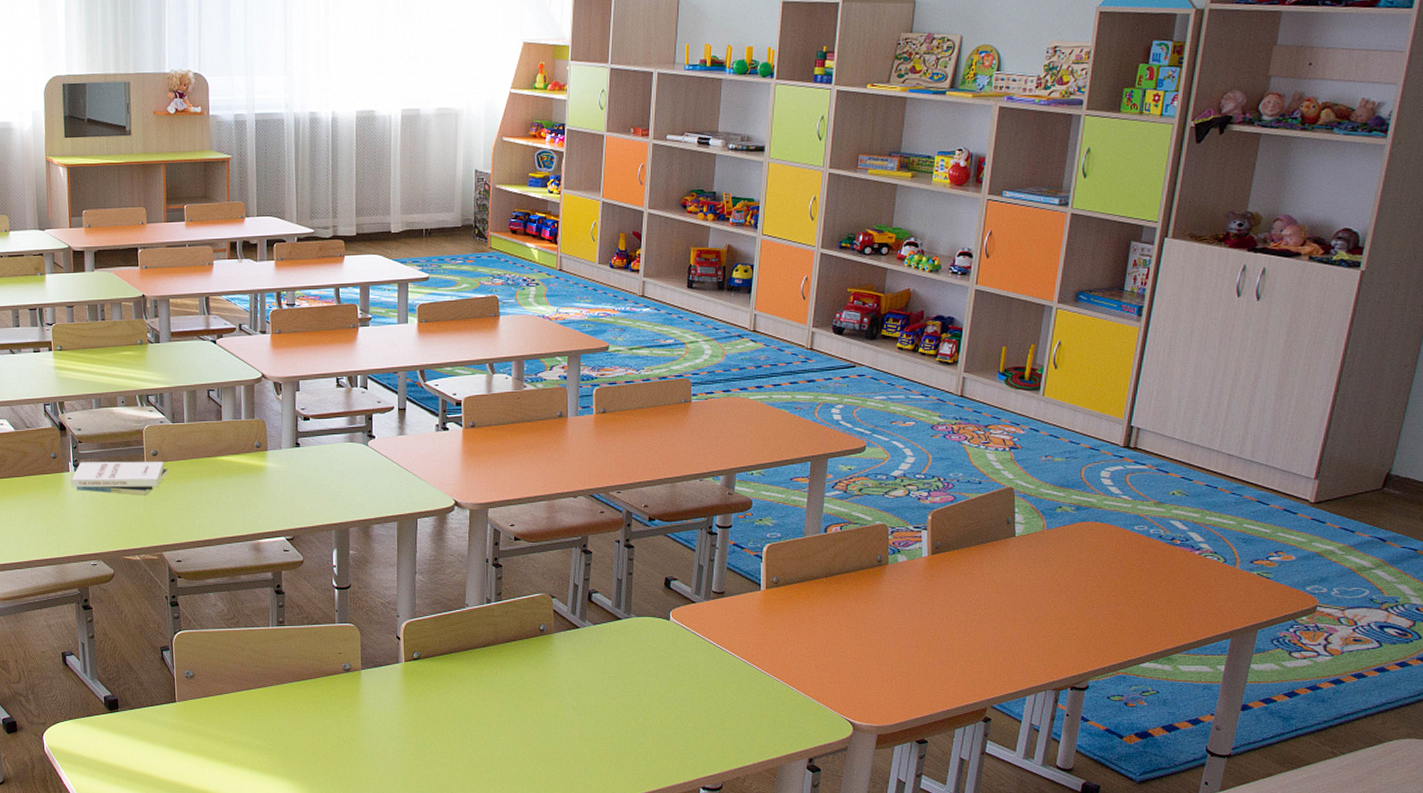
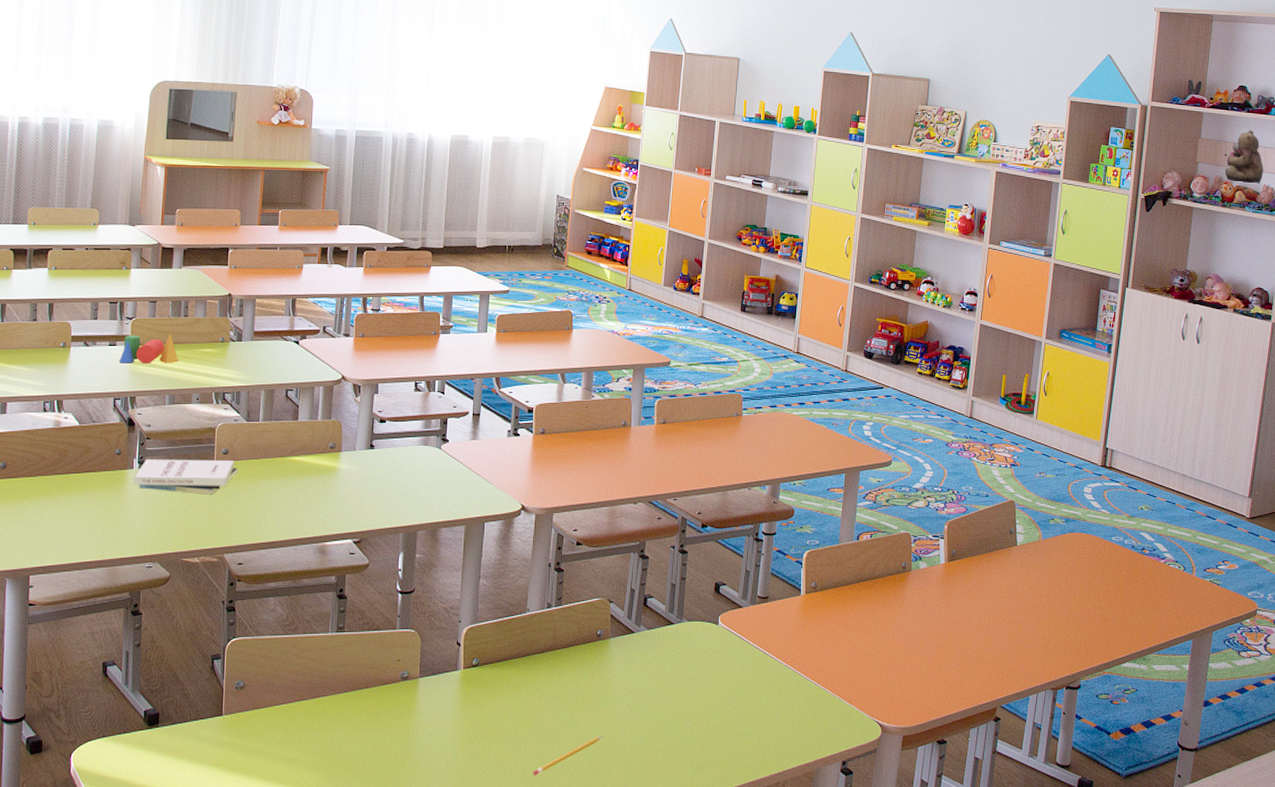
toy blocks: none [45,337,101,369] -> present [120,332,179,364]
pencil: none [480,728,550,764] -> present [533,735,603,776]
teddy bear: none [1308,28,1363,97] -> present [1225,129,1263,183]

